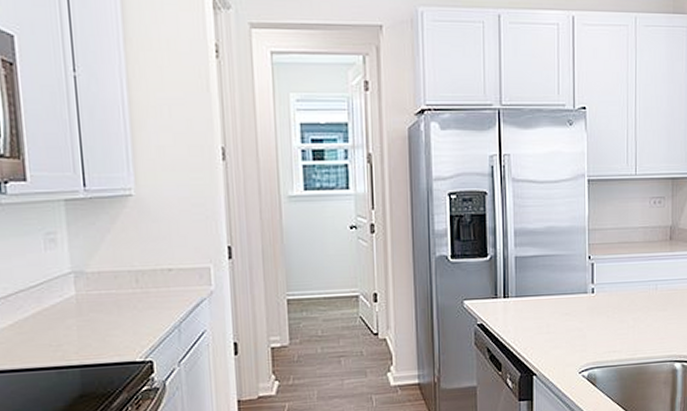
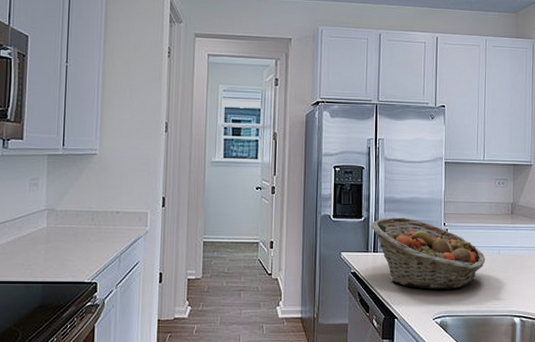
fruit basket: none [499,252,640,338] -> present [371,217,486,289]

